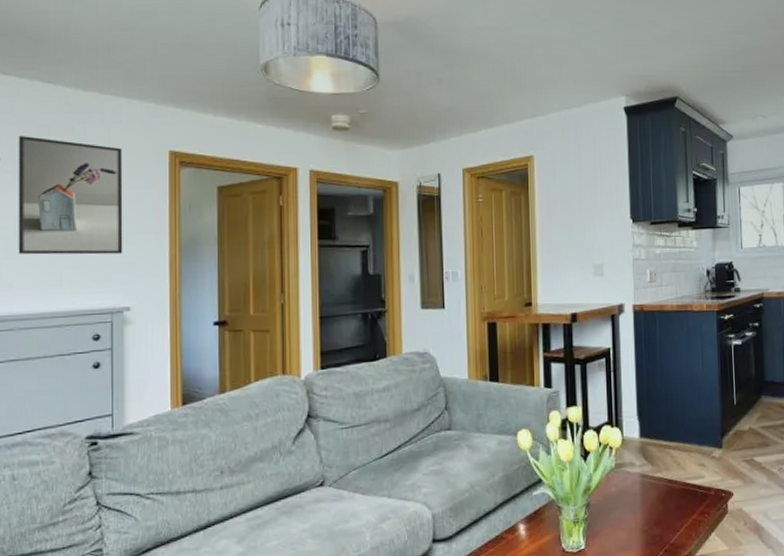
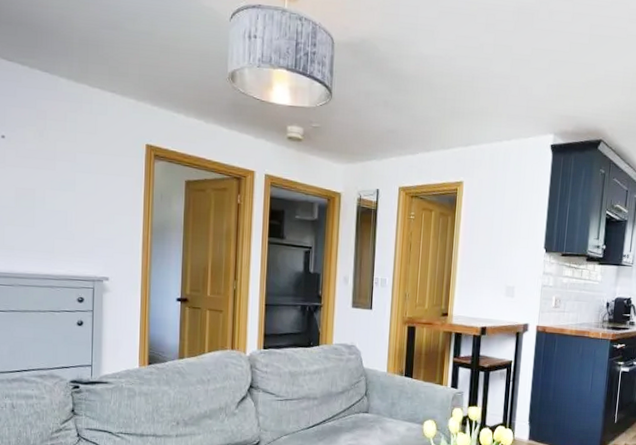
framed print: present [18,136,123,255] -> none [18,118,107,231]

